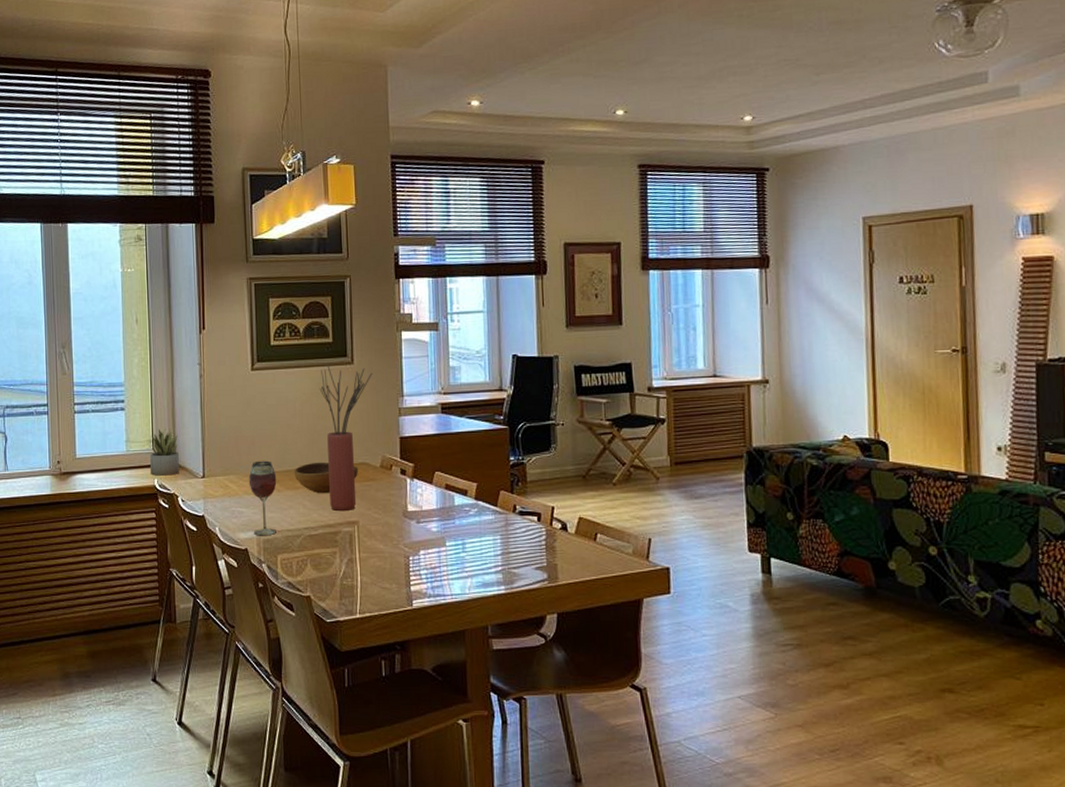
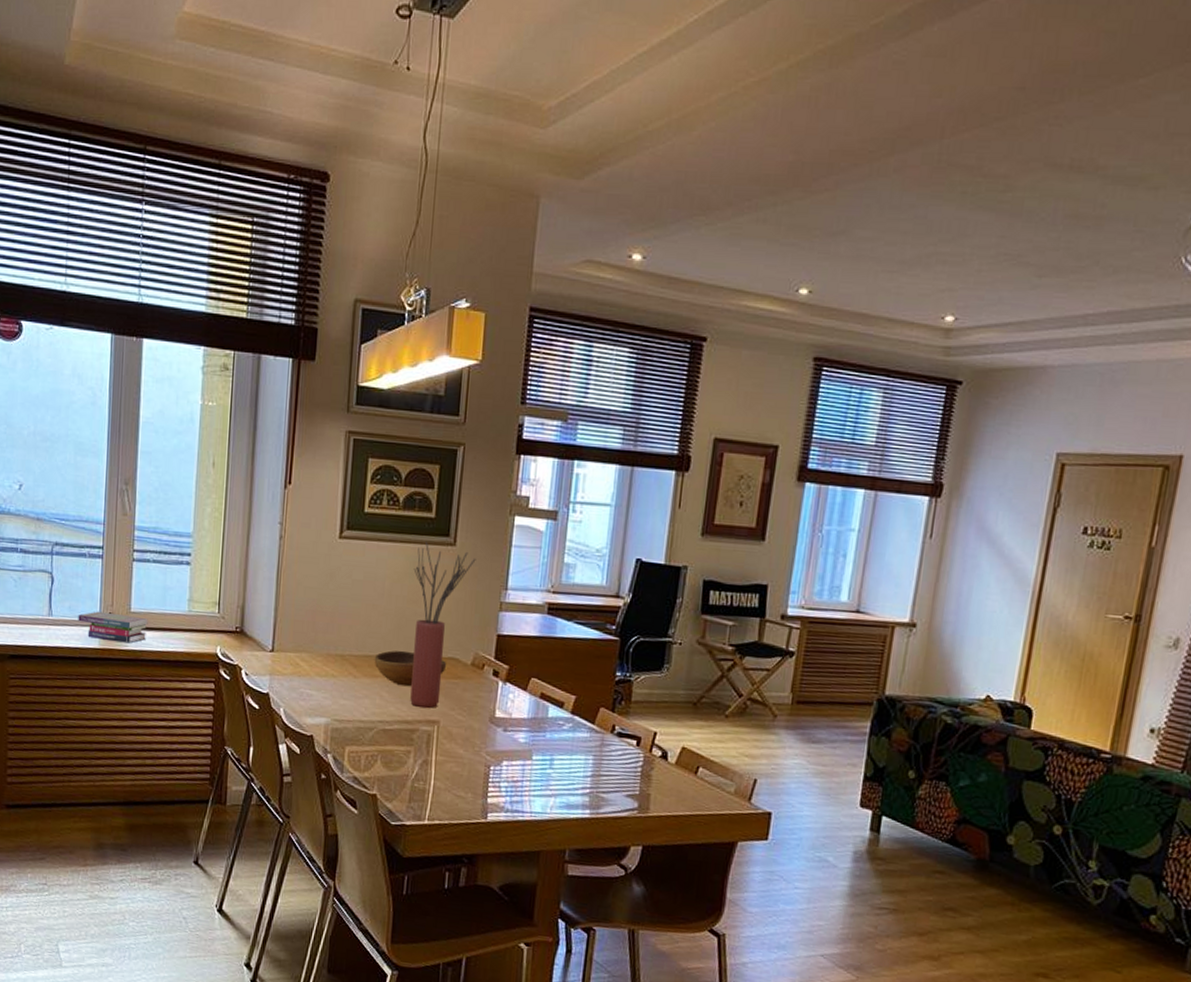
books: none [31,461,92,487] -> present [78,611,148,644]
succulent plant: present [149,429,179,476] -> none [212,591,248,645]
wineglass: present [248,460,277,536] -> none [321,640,354,724]

